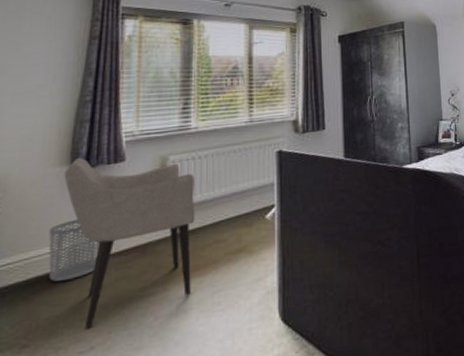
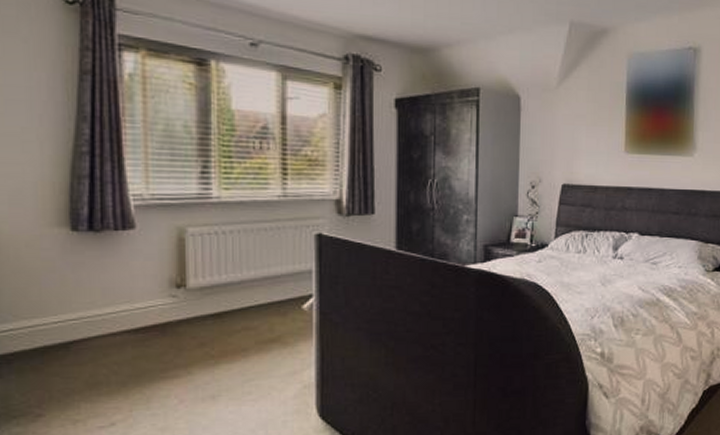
waste bin: present [48,219,100,282] -> none [53,289,113,353]
armchair: present [64,157,195,329] -> none [64,219,221,404]

